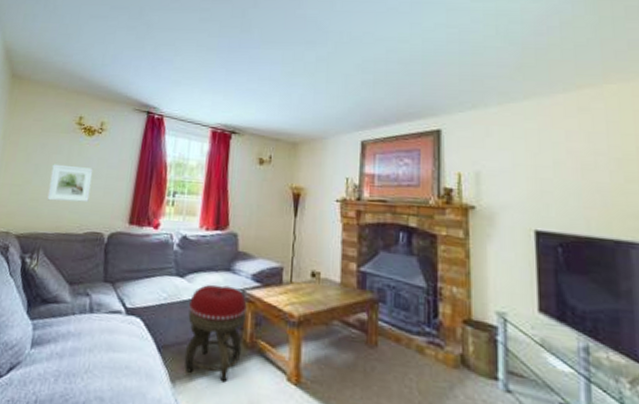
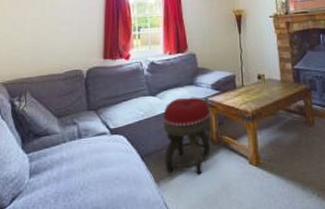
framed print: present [47,164,94,203] -> none [27,16,66,49]

